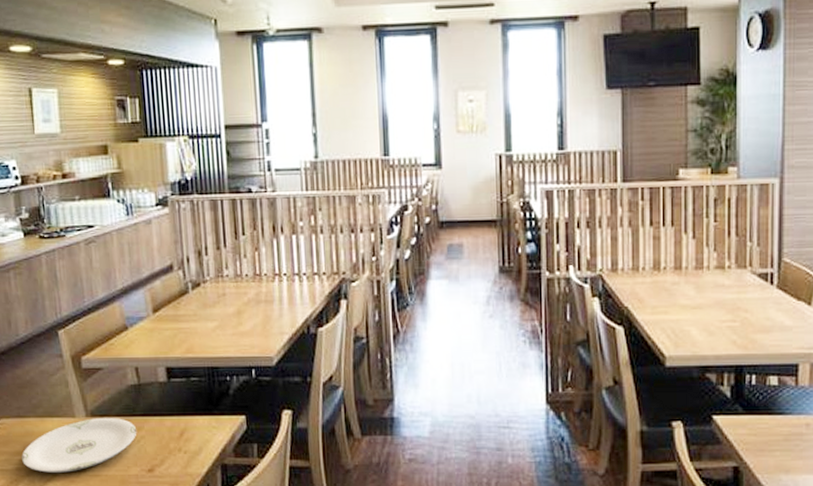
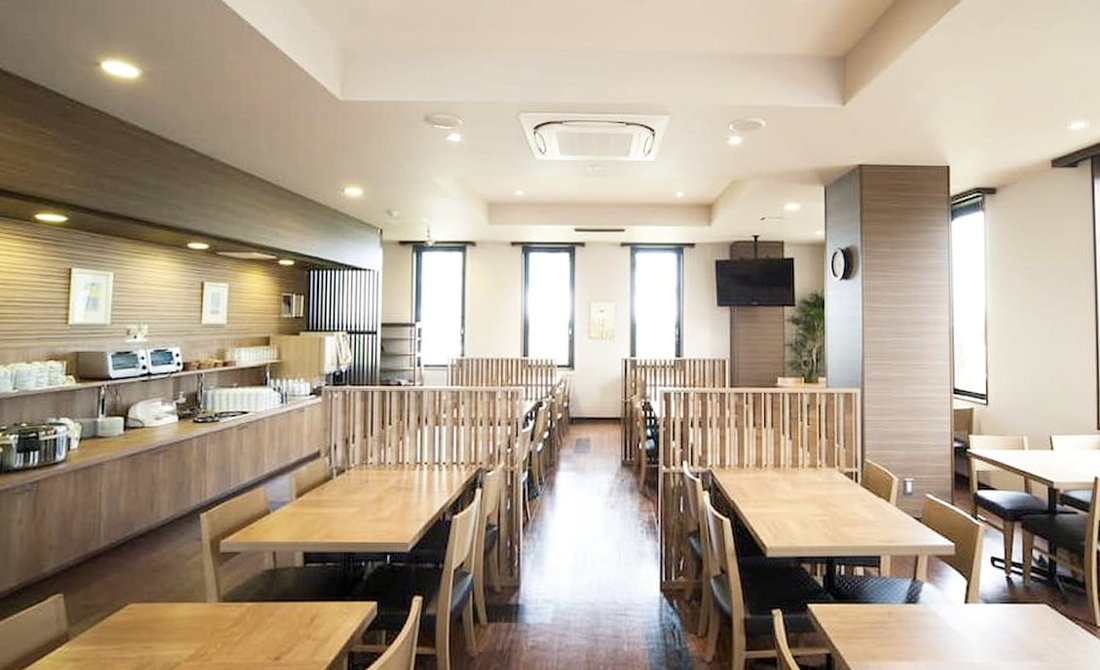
plate: present [22,417,137,473] -> none [146,602,268,661]

